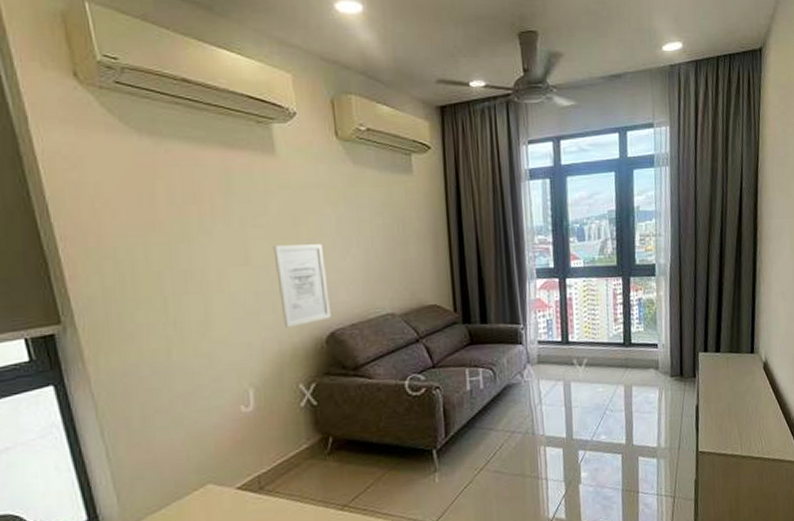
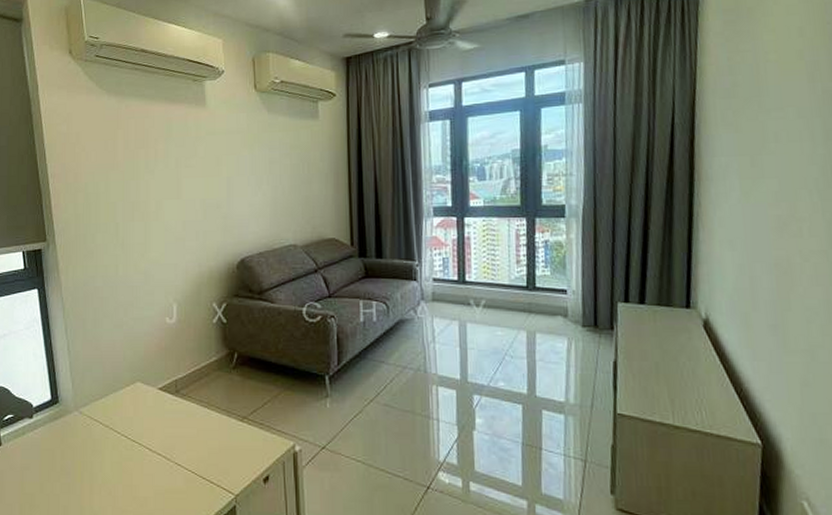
wall art: present [273,243,332,328] -> none [199,181,243,253]

